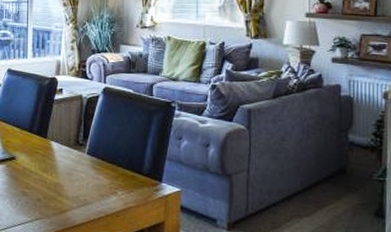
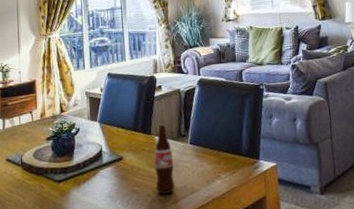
bottle: none [46,130,68,201] -> present [154,125,175,194]

